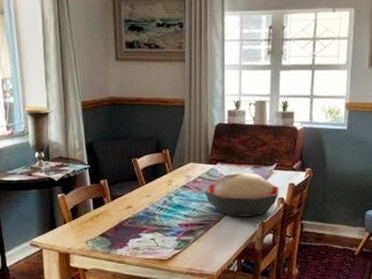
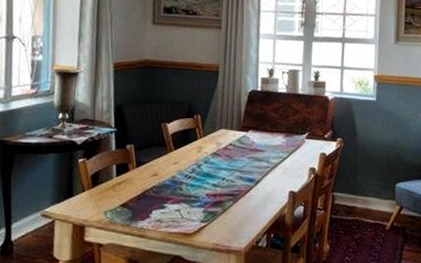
decorative bowl: present [205,172,279,217] -> none [235,140,311,188]

